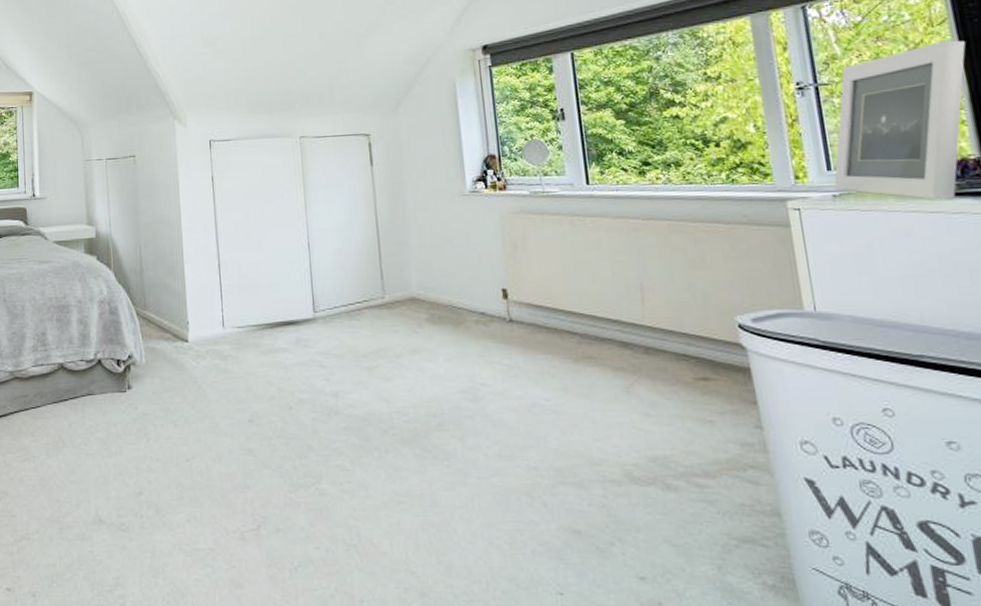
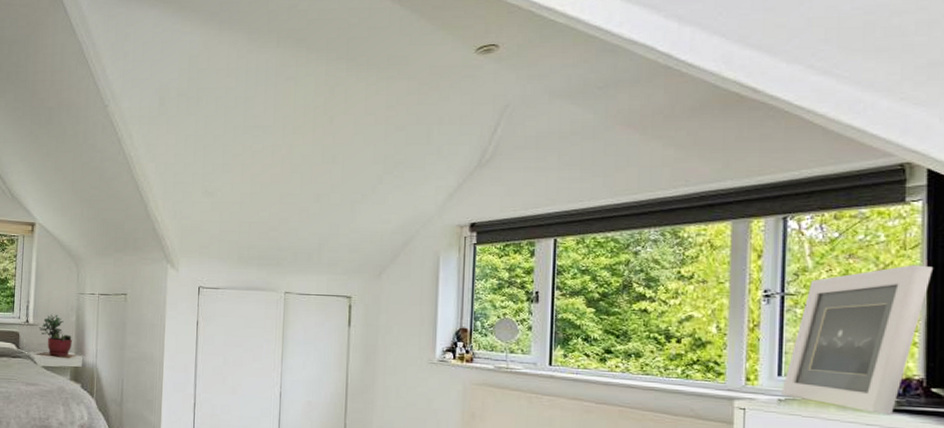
succulent plant: none [46,185,89,231] -> present [36,314,77,358]

